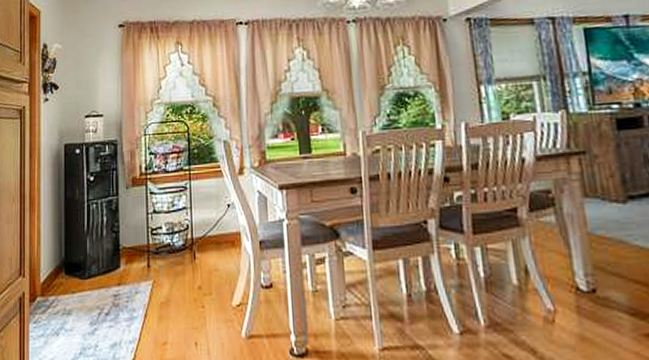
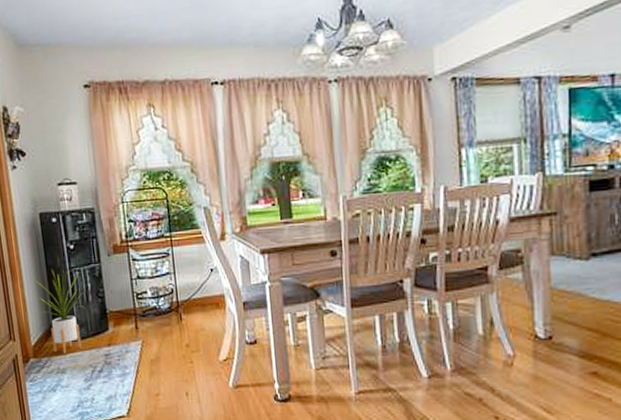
house plant: none [52,201,98,293] -> present [34,269,85,354]

